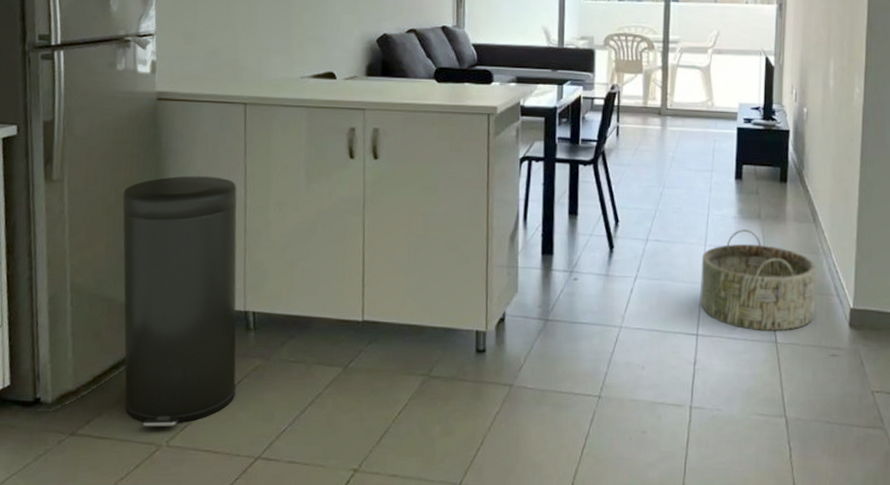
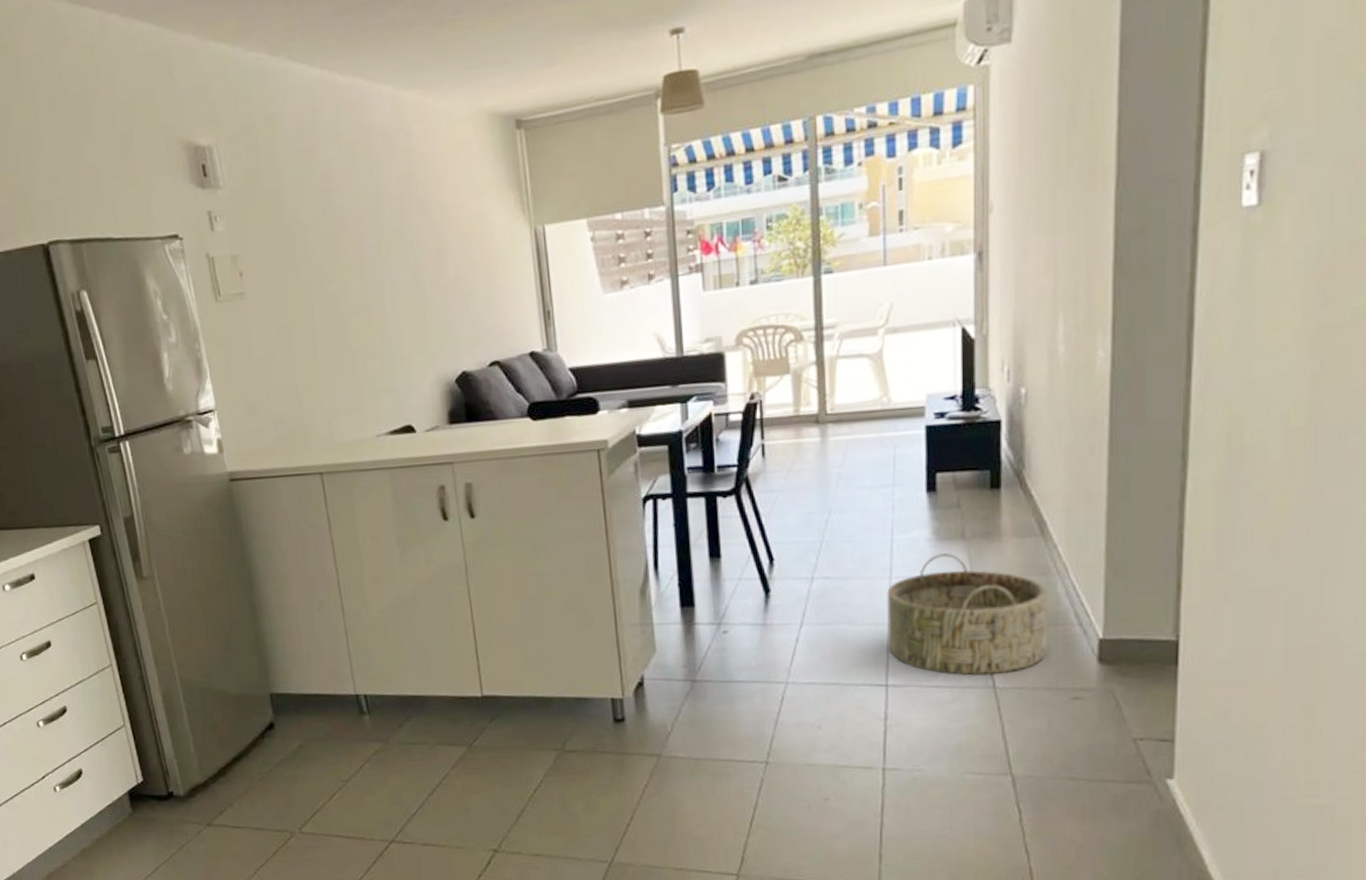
pedal bin: present [122,176,237,428] -> none [213,556,360,816]

